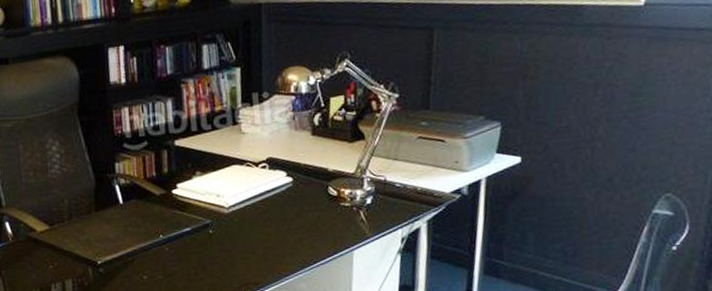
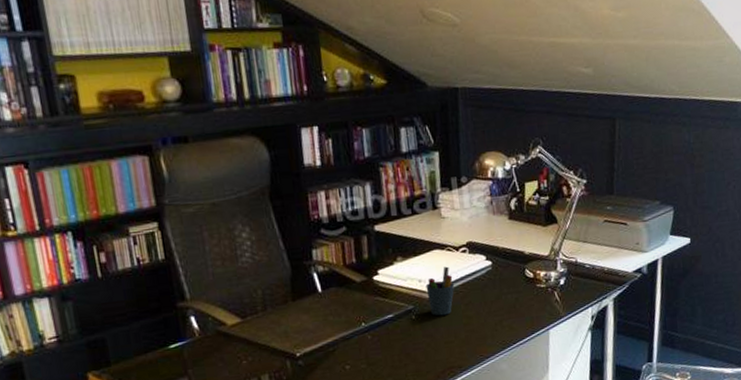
pen holder: none [224,182,254,232] -> present [425,266,455,316]

